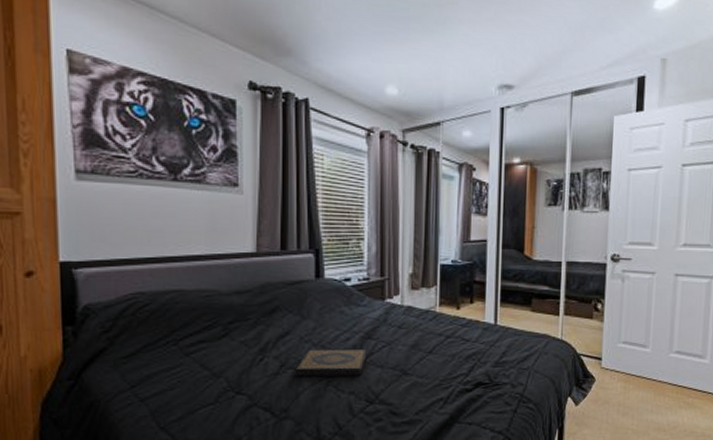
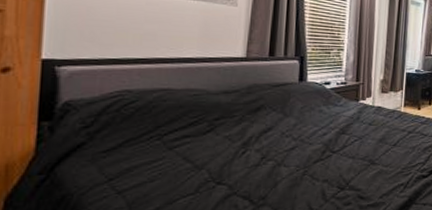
hardback book: present [296,350,367,377] -> none [275,143,341,167]

